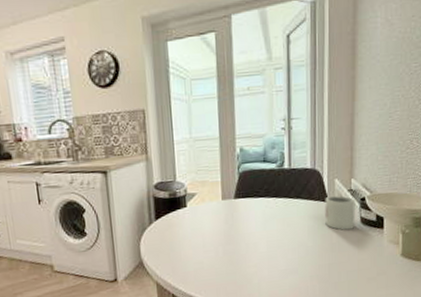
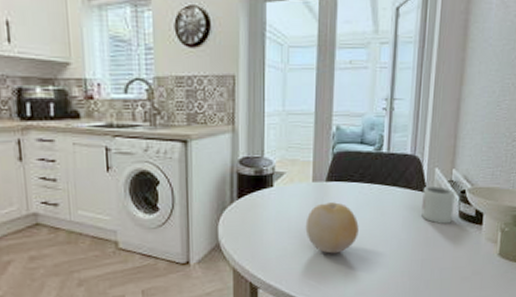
fruit: none [218,217,268,264] -> present [305,202,359,254]

